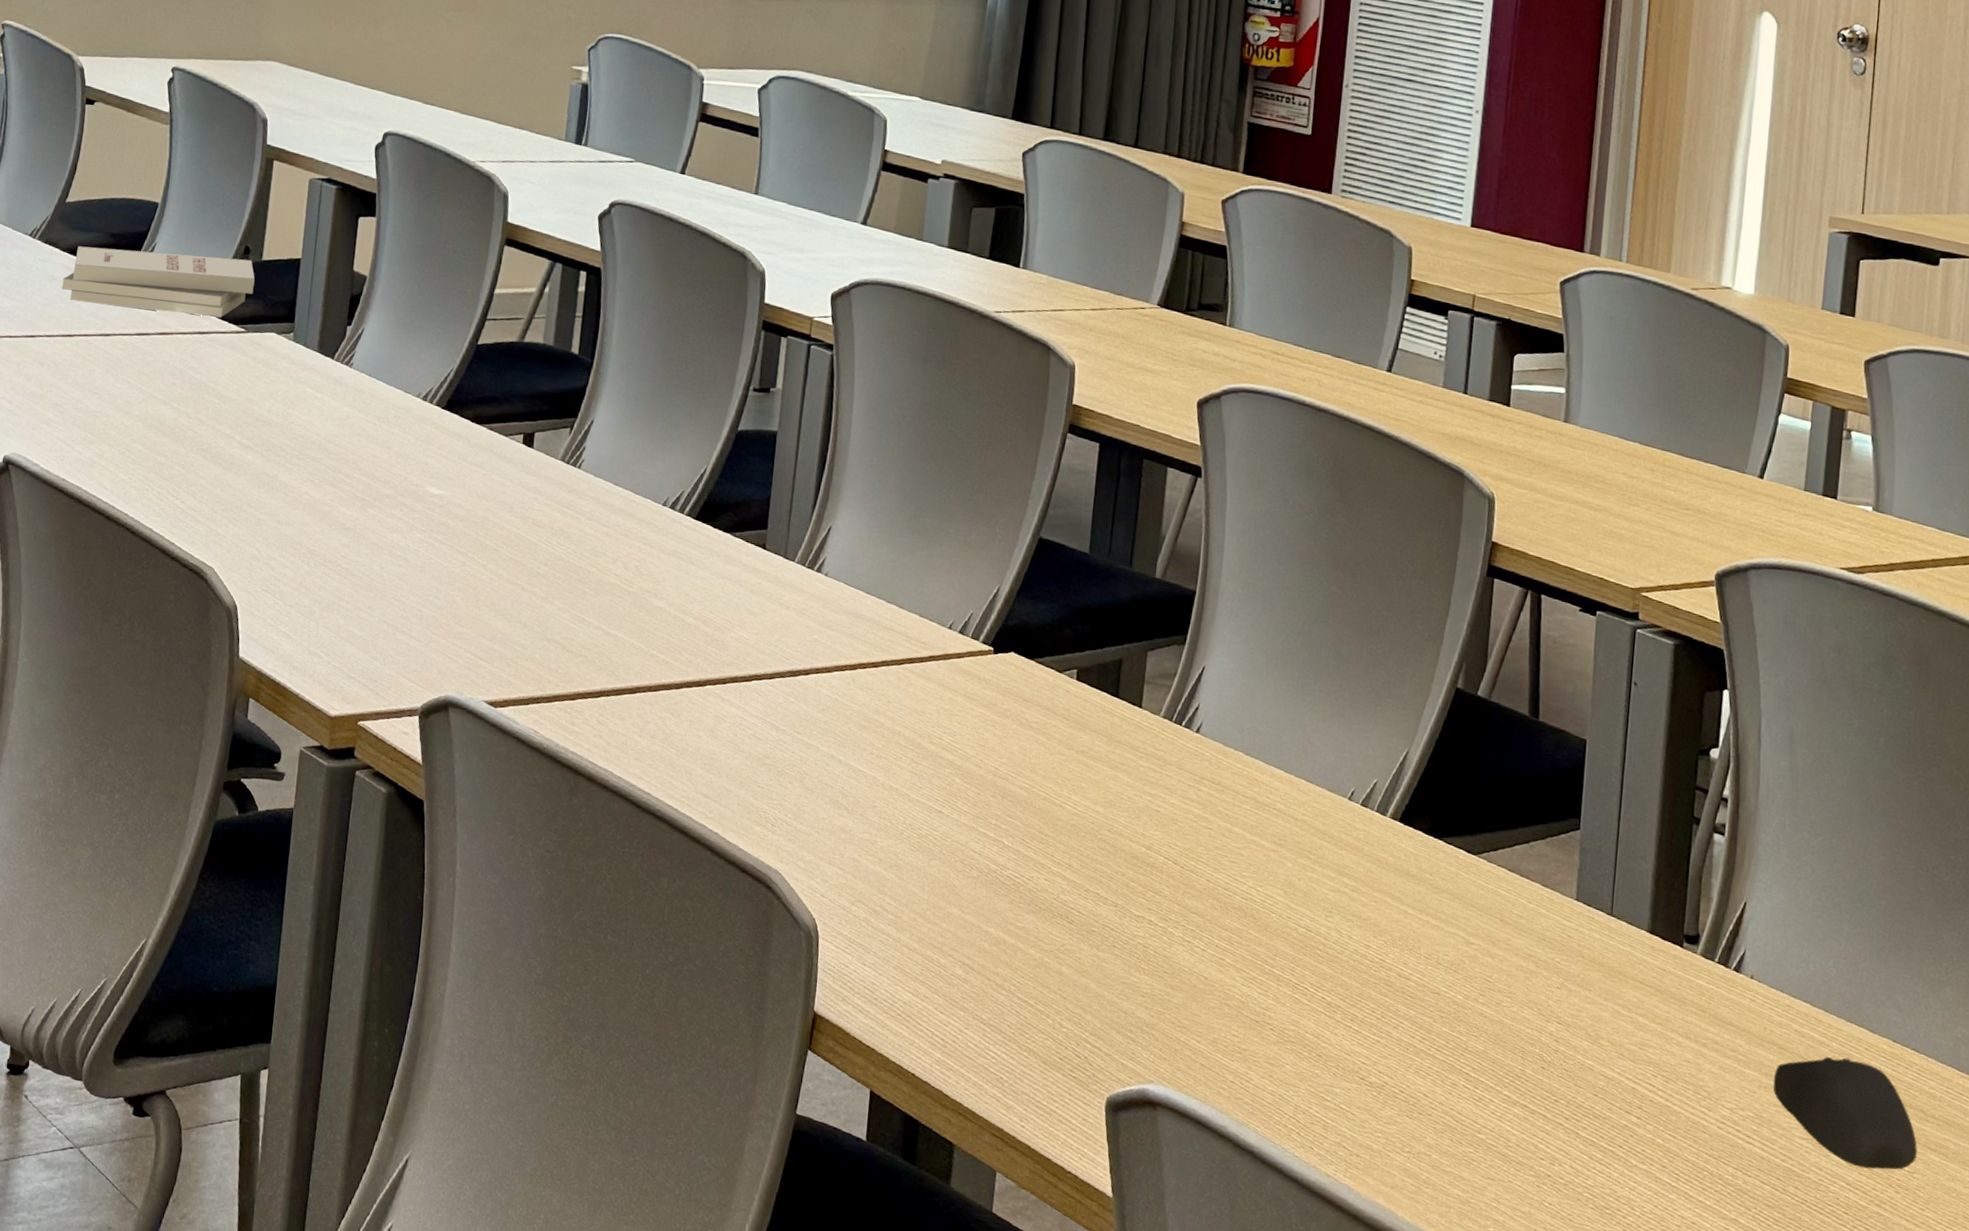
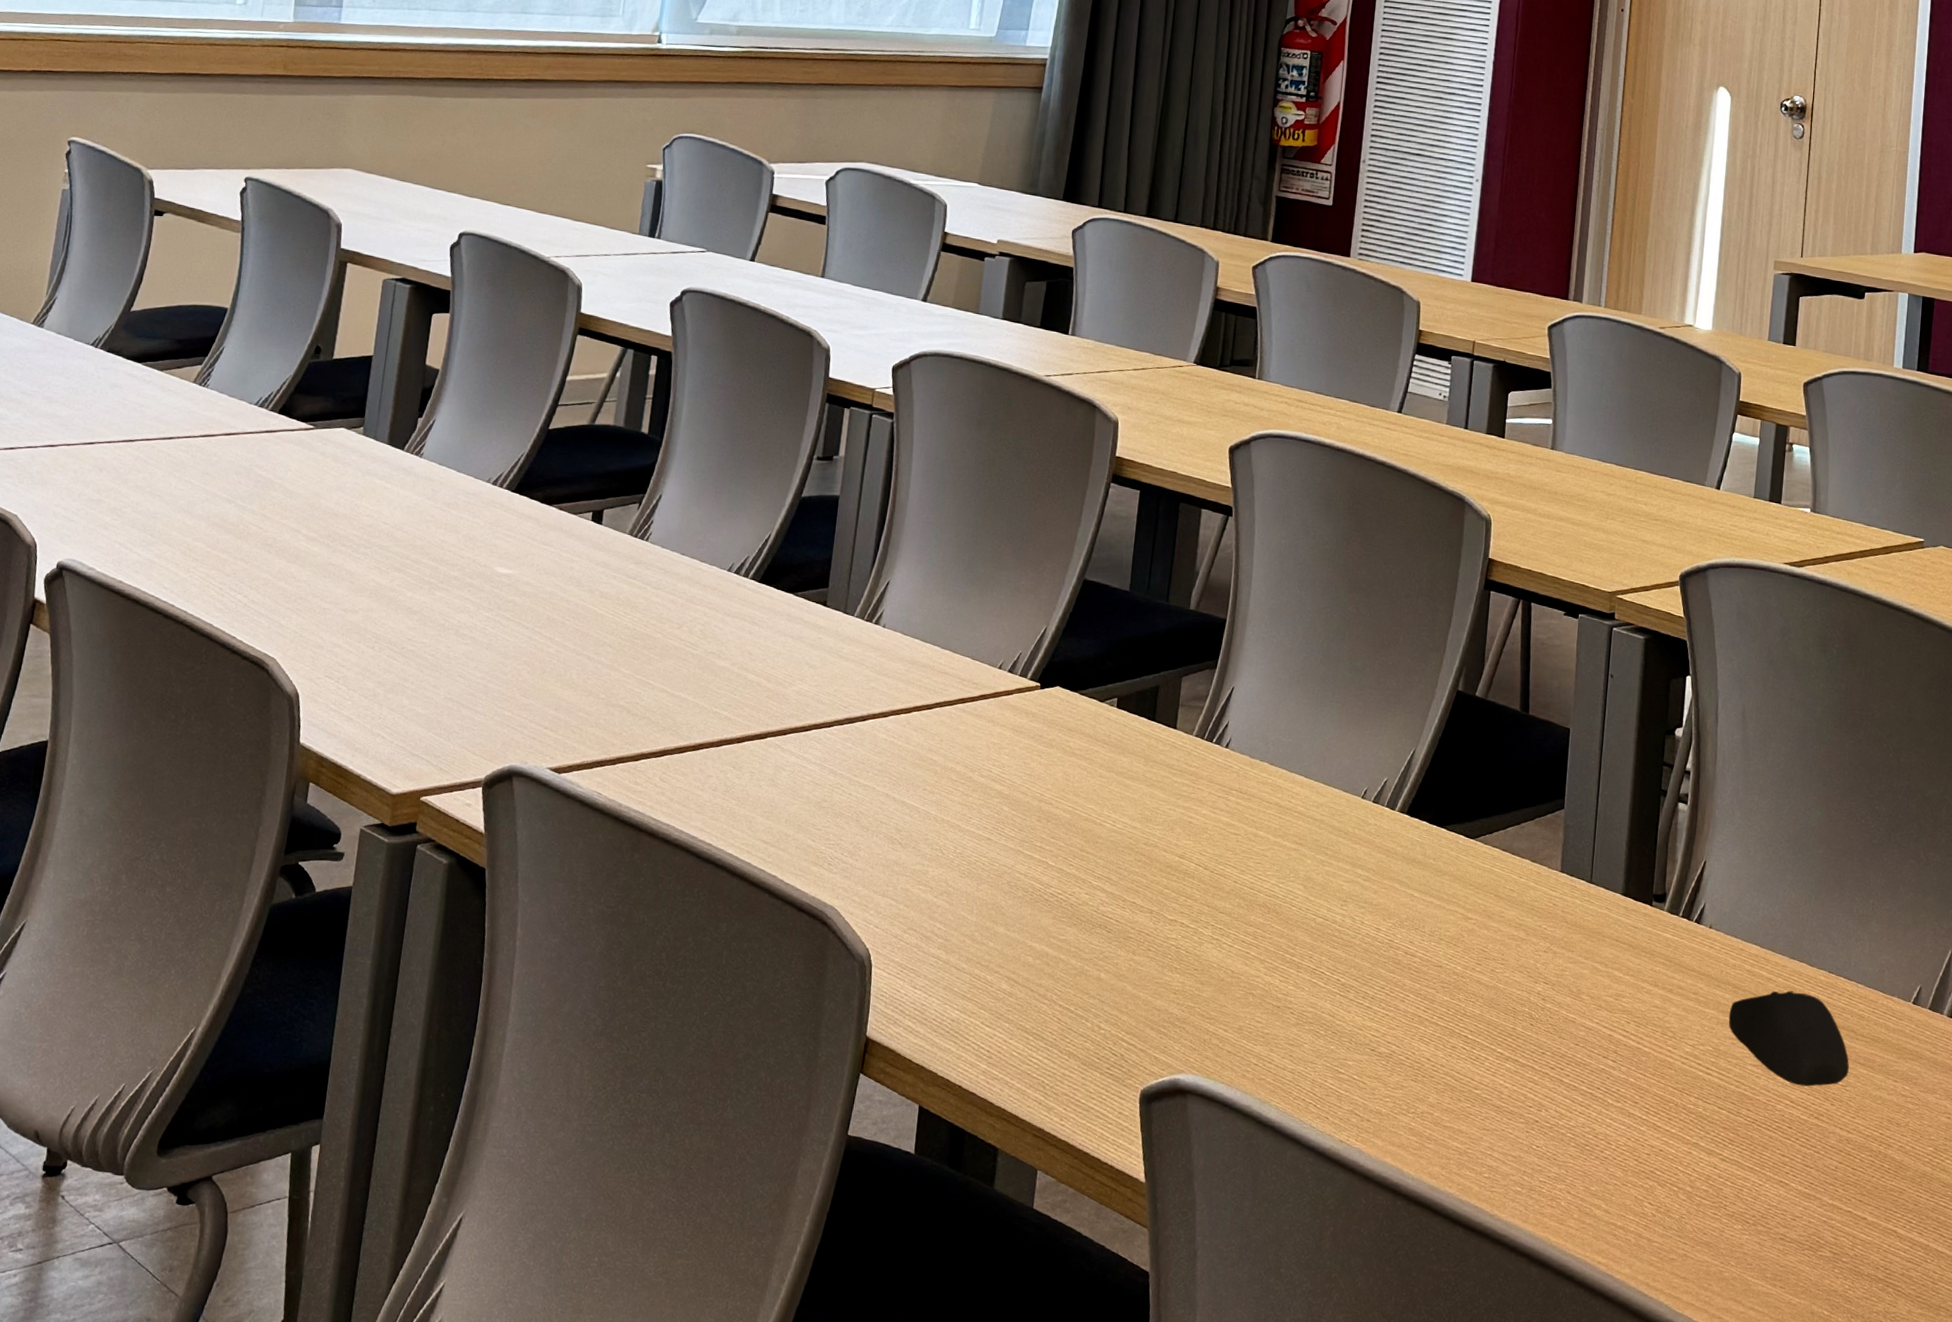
books: present [62,246,255,318] -> none [124,353,325,416]

